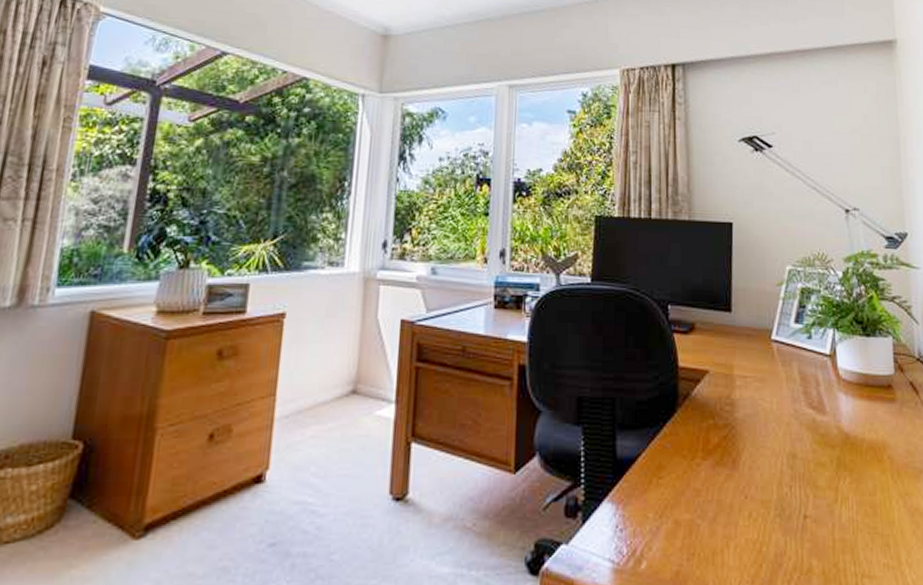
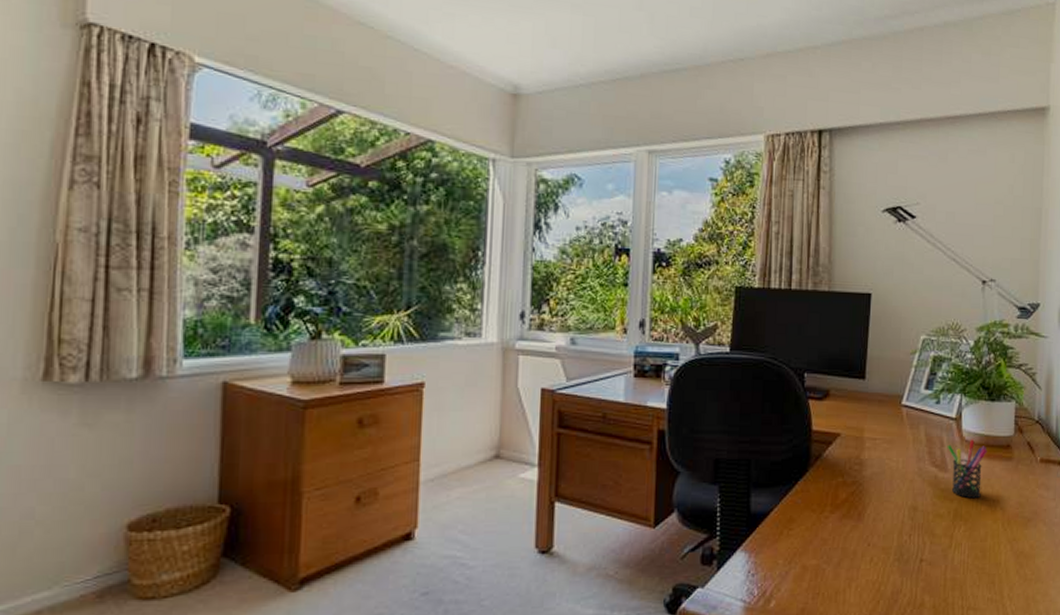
pen holder: none [823,378,867,446] -> present [947,439,987,499]

